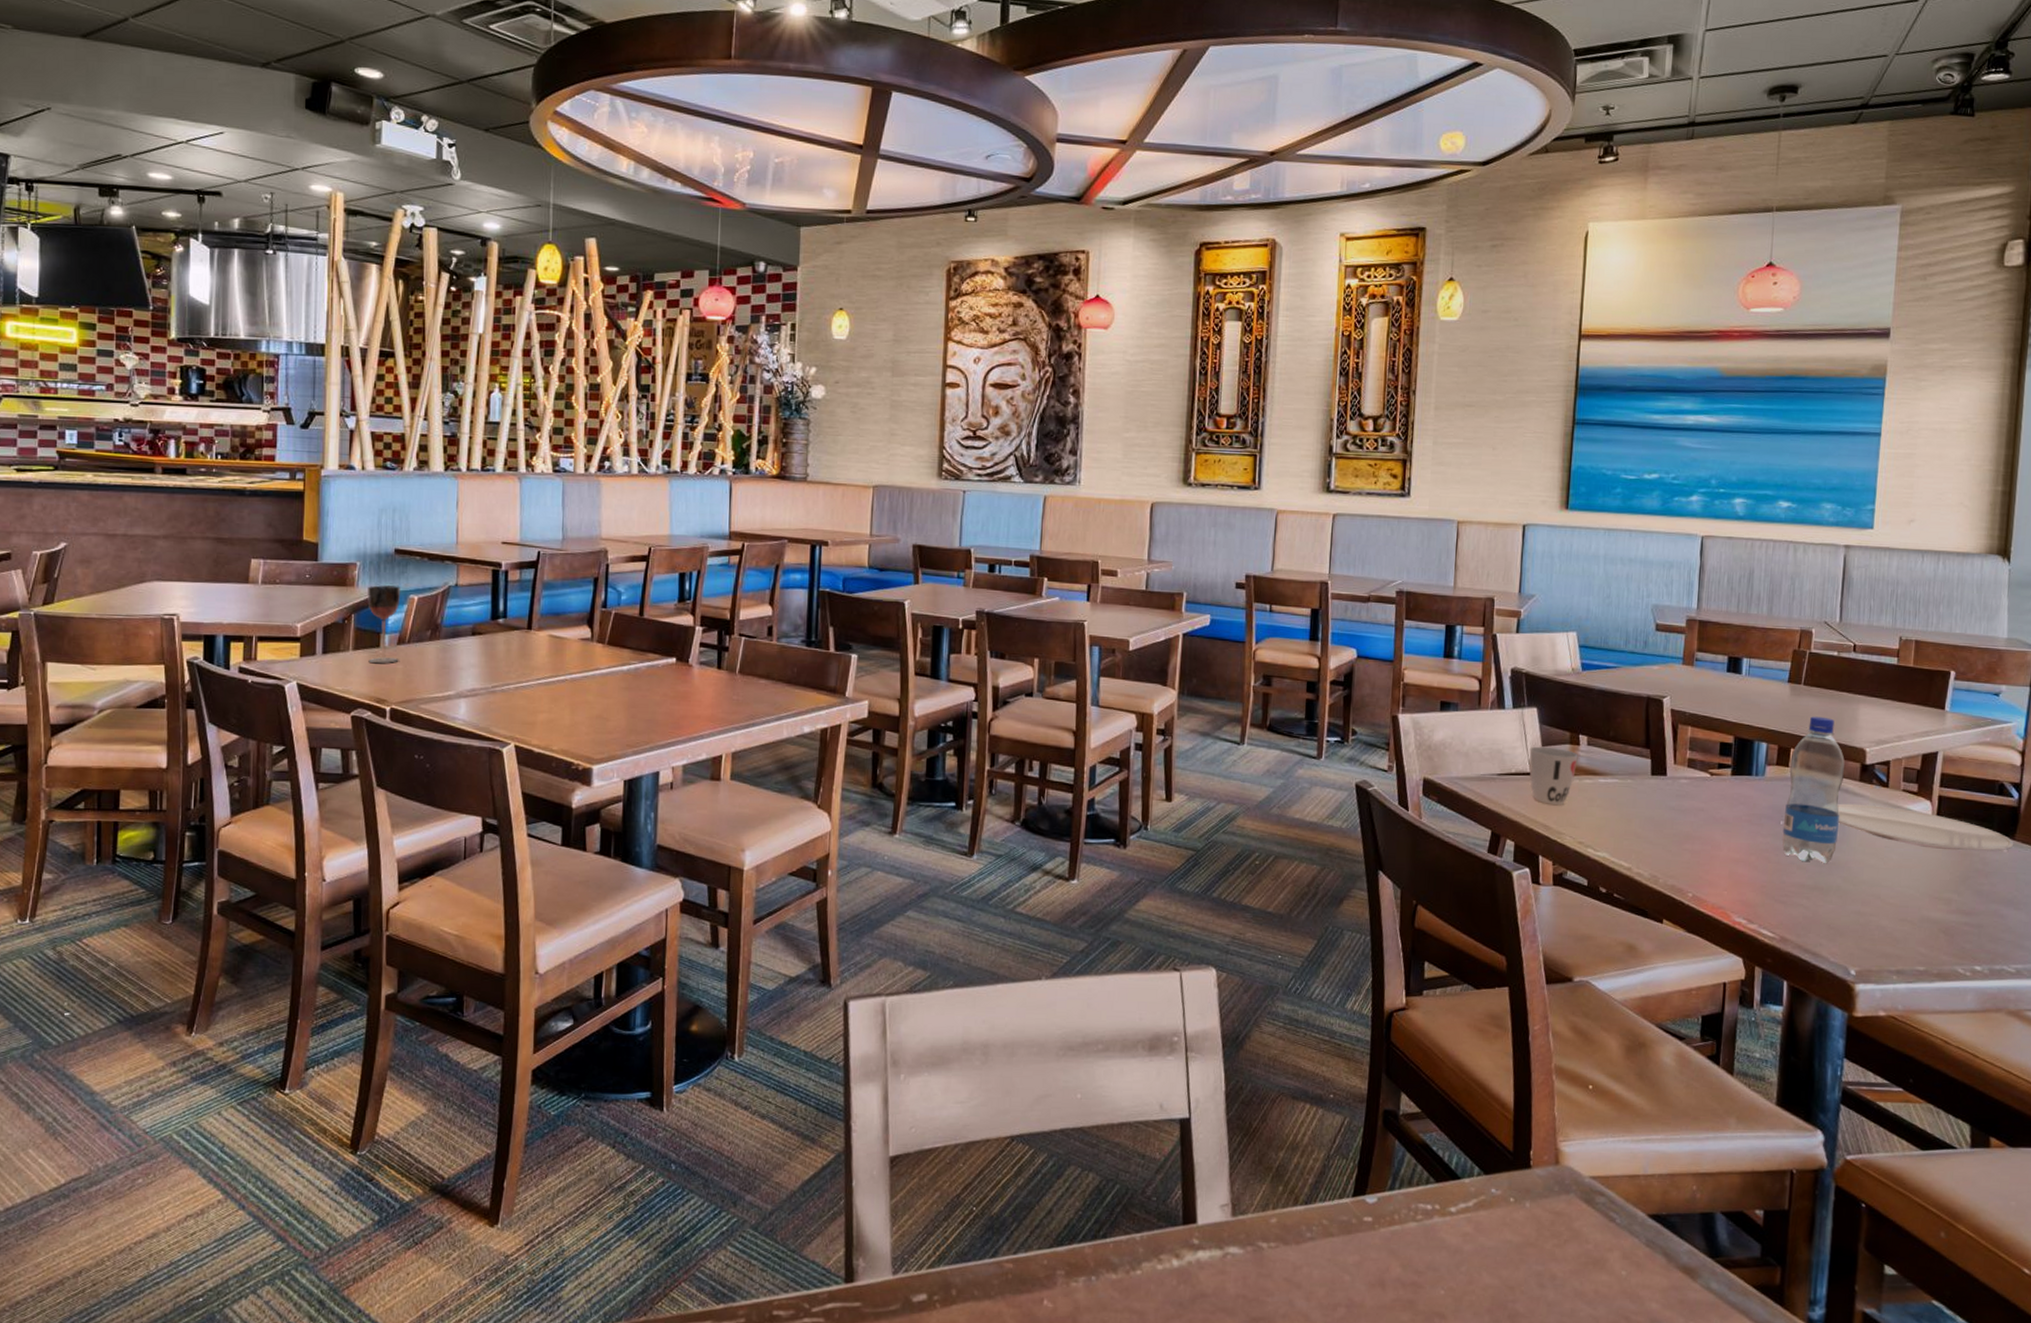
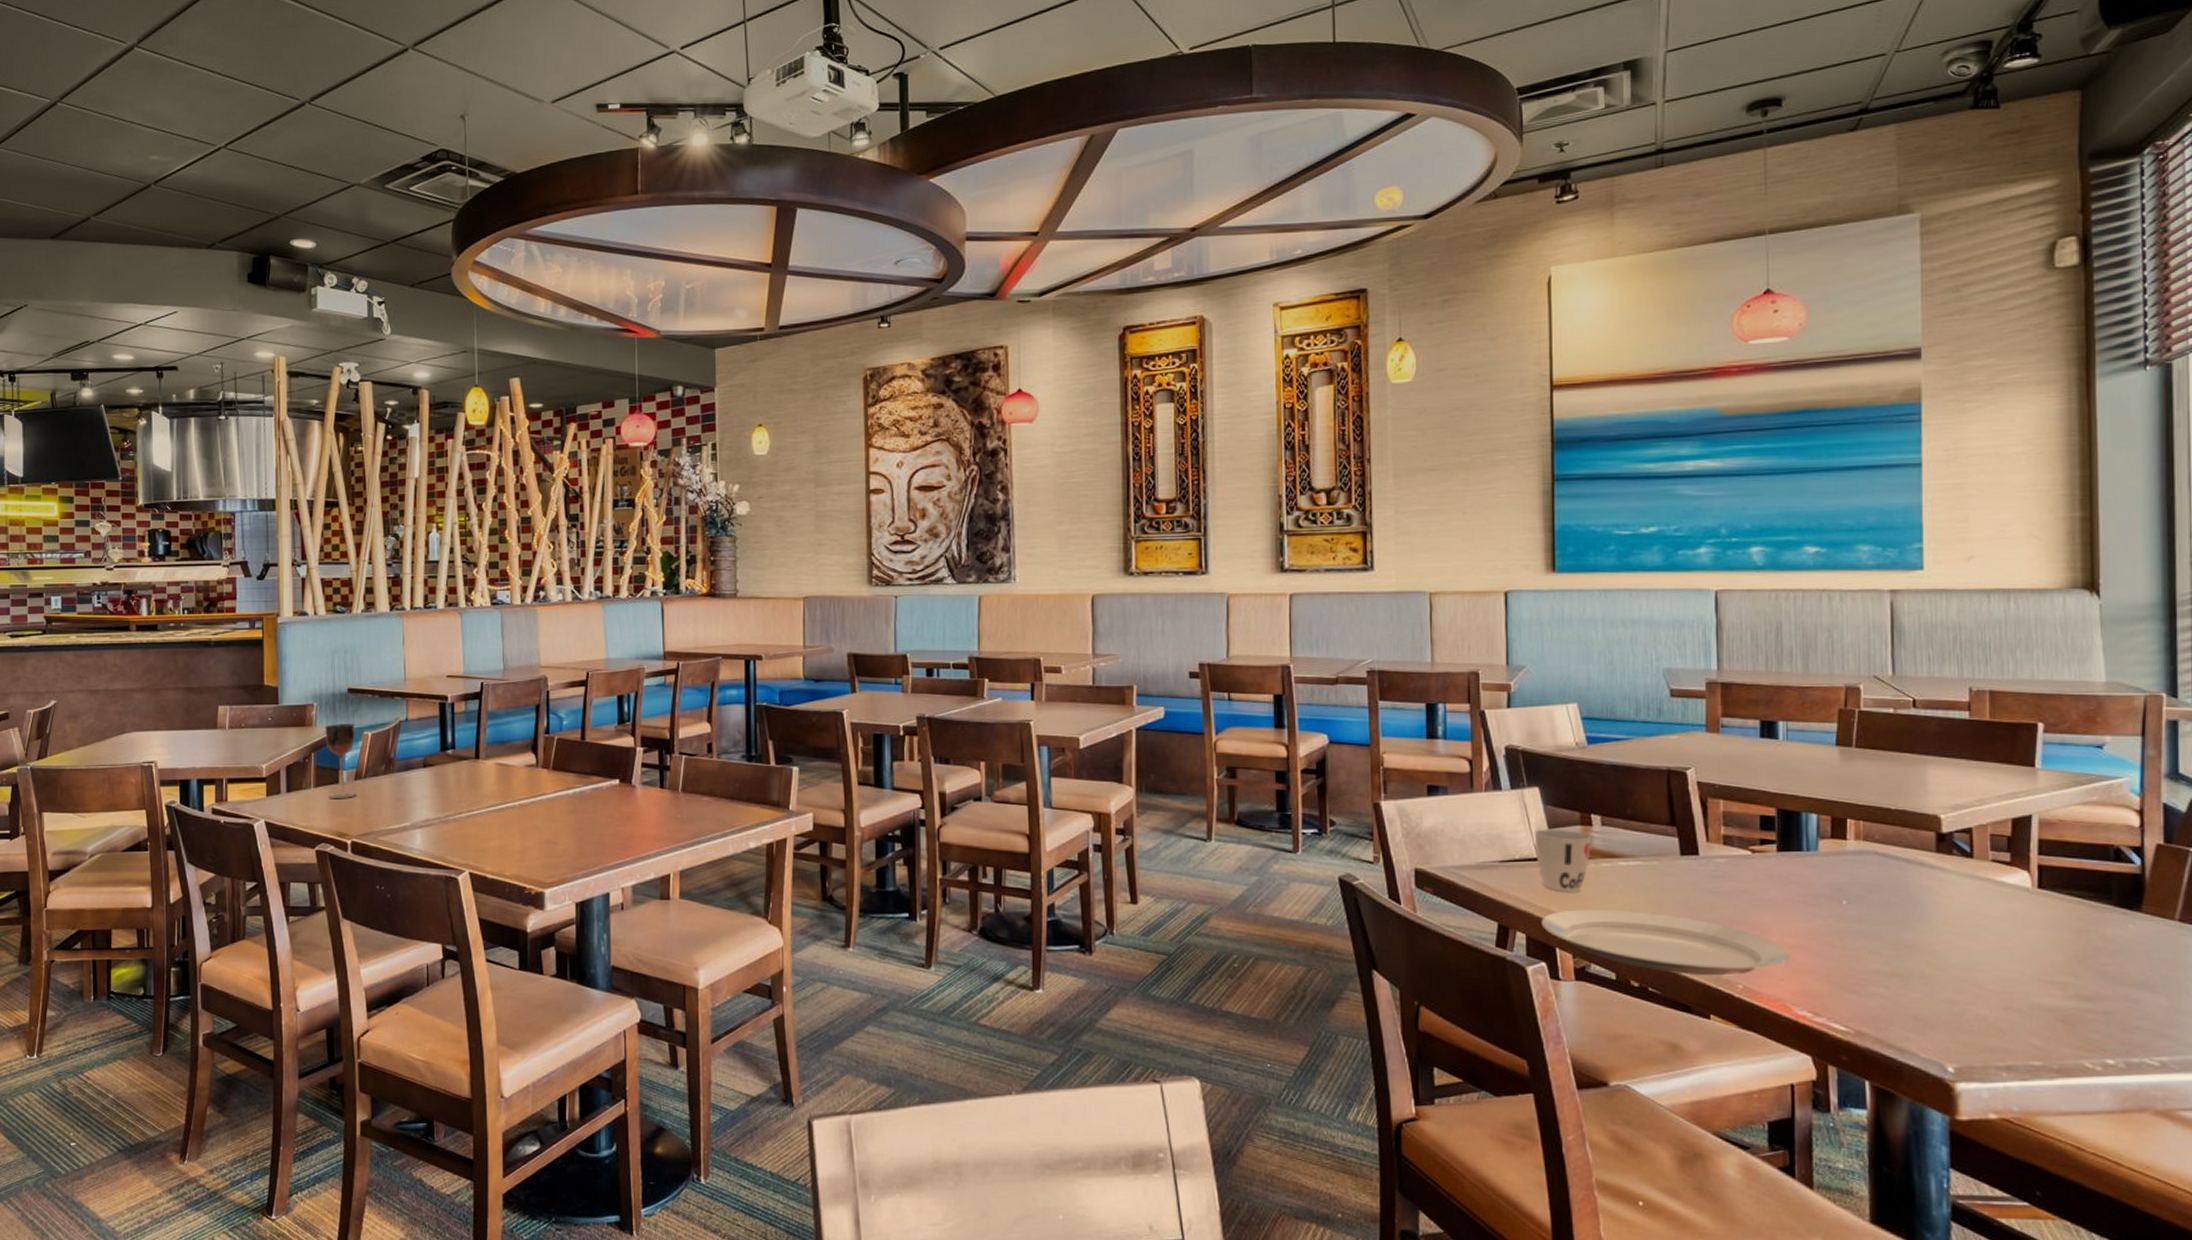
plate: none [1528,821,1734,885] -> present [1541,909,1790,976]
bottle: present [1782,716,1845,863] -> none [1846,782,1917,946]
plate: present [1837,803,2014,852] -> none [1911,878,2141,927]

